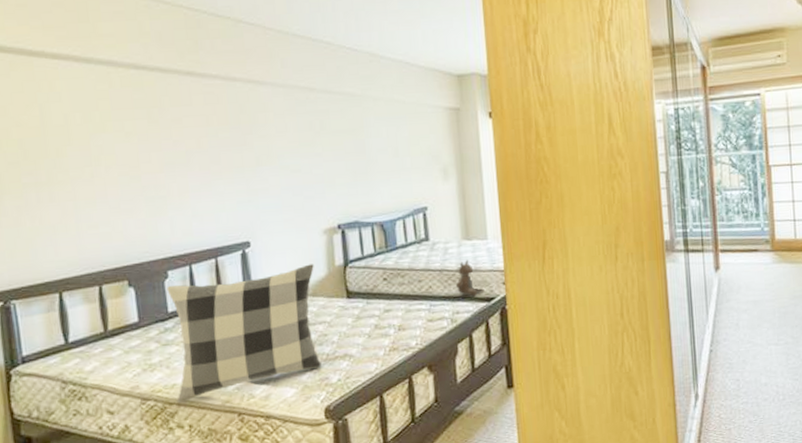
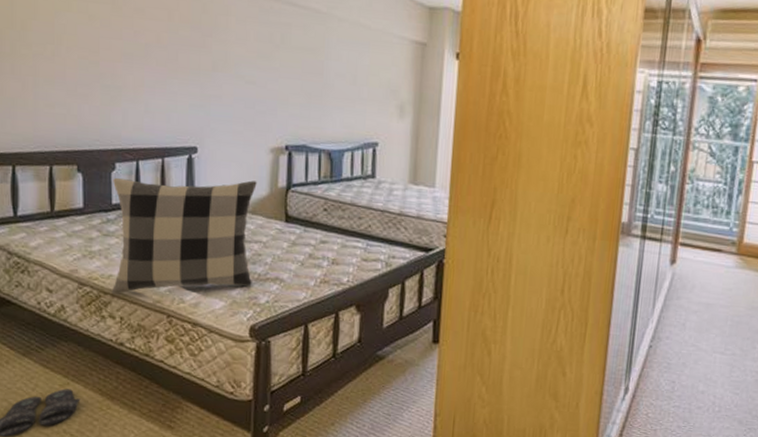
stuffed animal: present [455,260,485,297] -> none [395,205,424,244]

